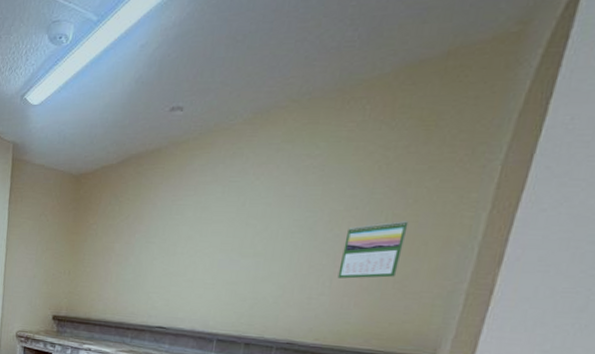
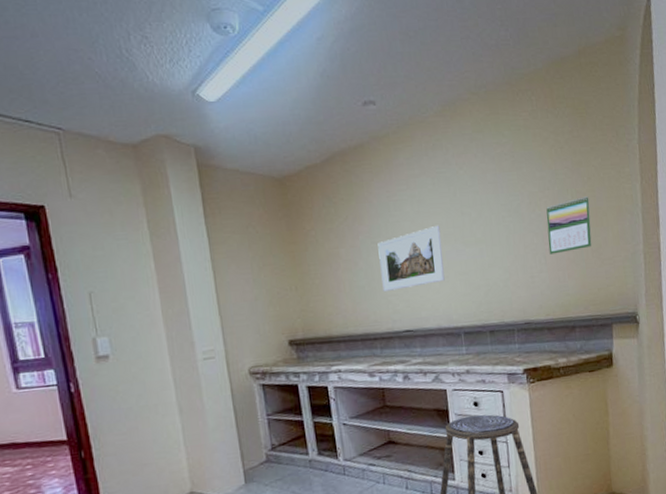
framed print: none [146,233,219,289] -> present [377,225,445,293]

